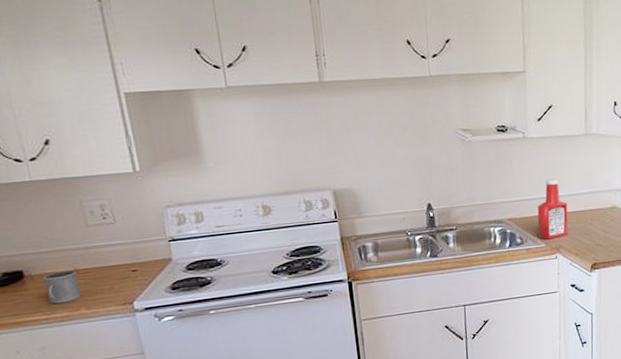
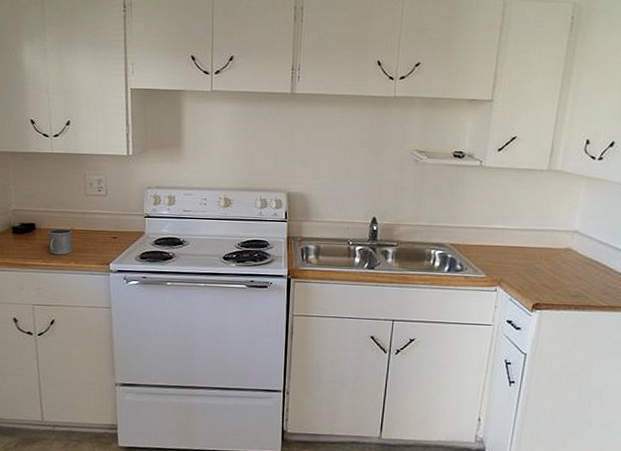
ketchup bottle: present [537,178,568,240] -> none [480,210,517,271]

